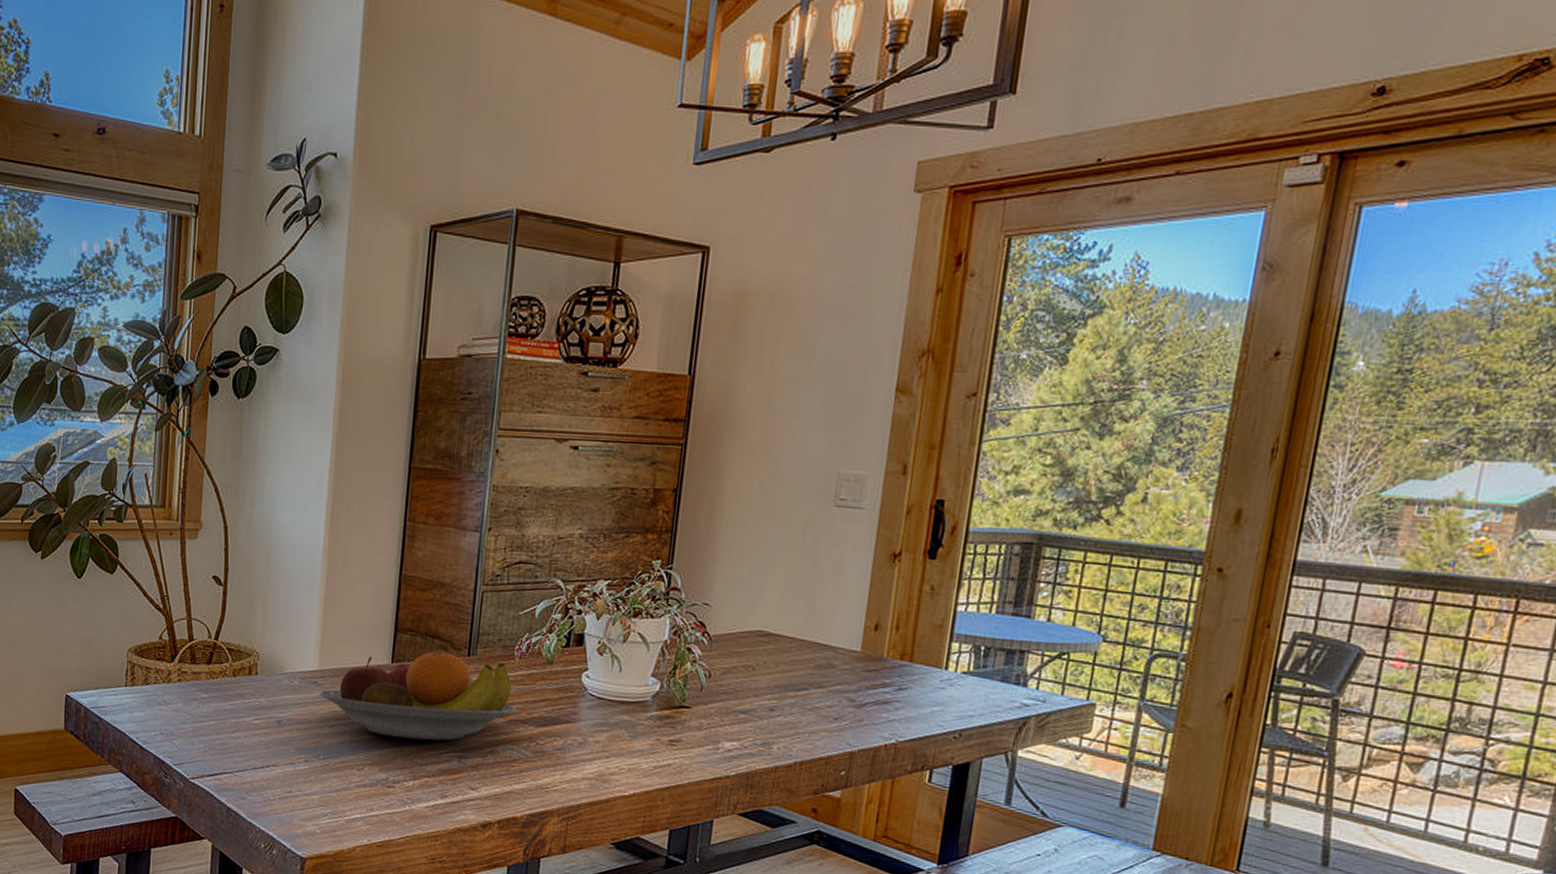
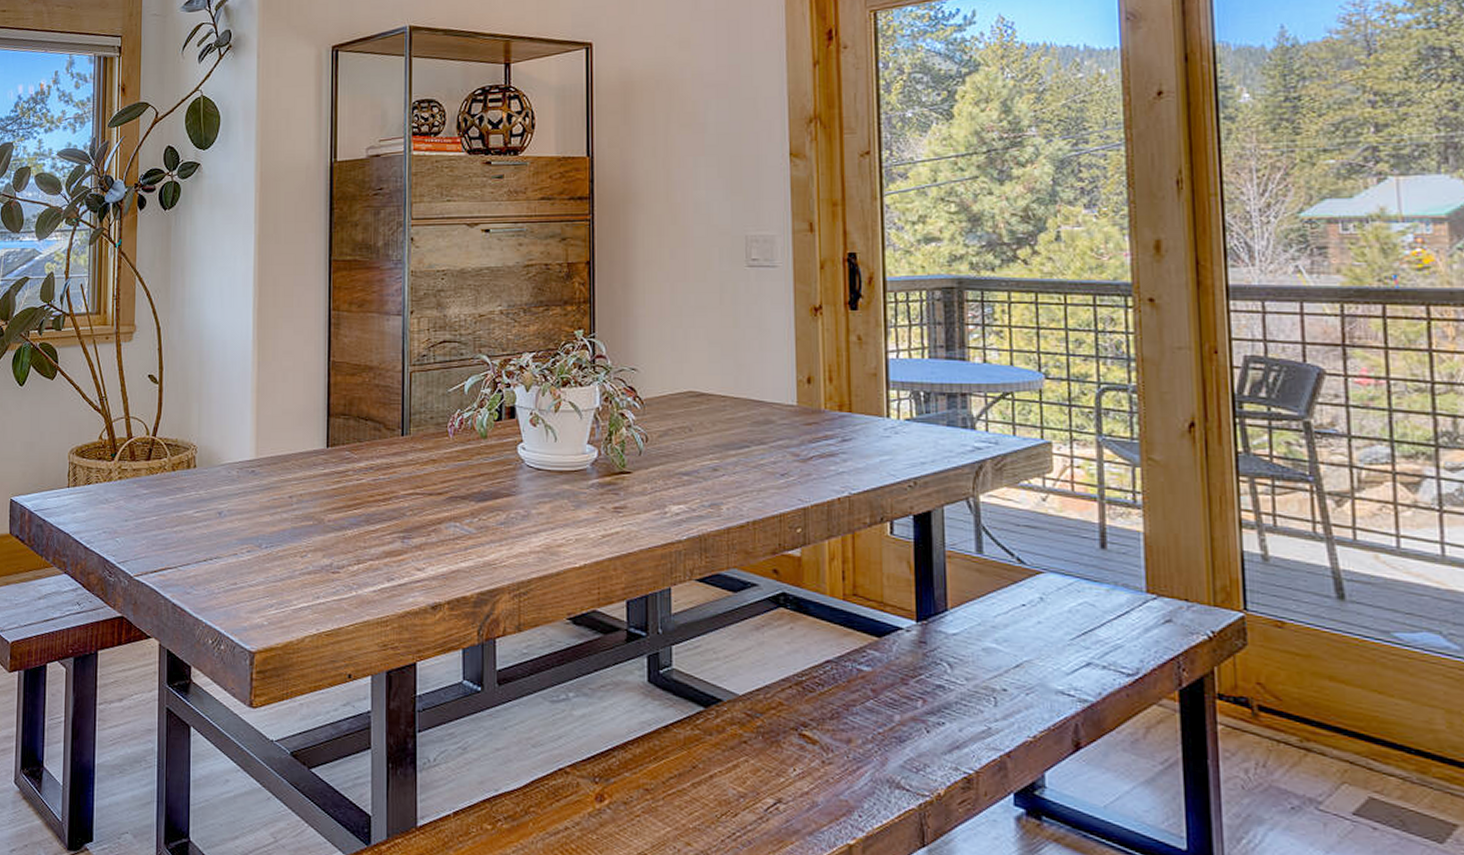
fruit bowl: present [320,651,516,741] -> none [258,433,455,523]

